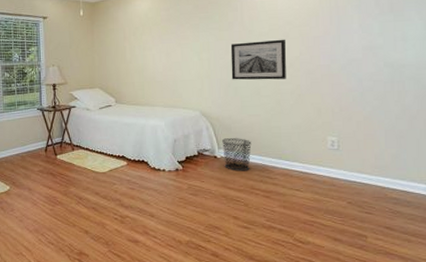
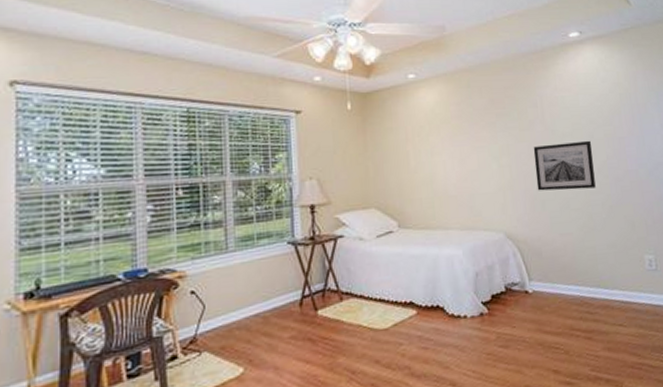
waste bin: present [222,138,252,171] -> none [533,264,567,309]

